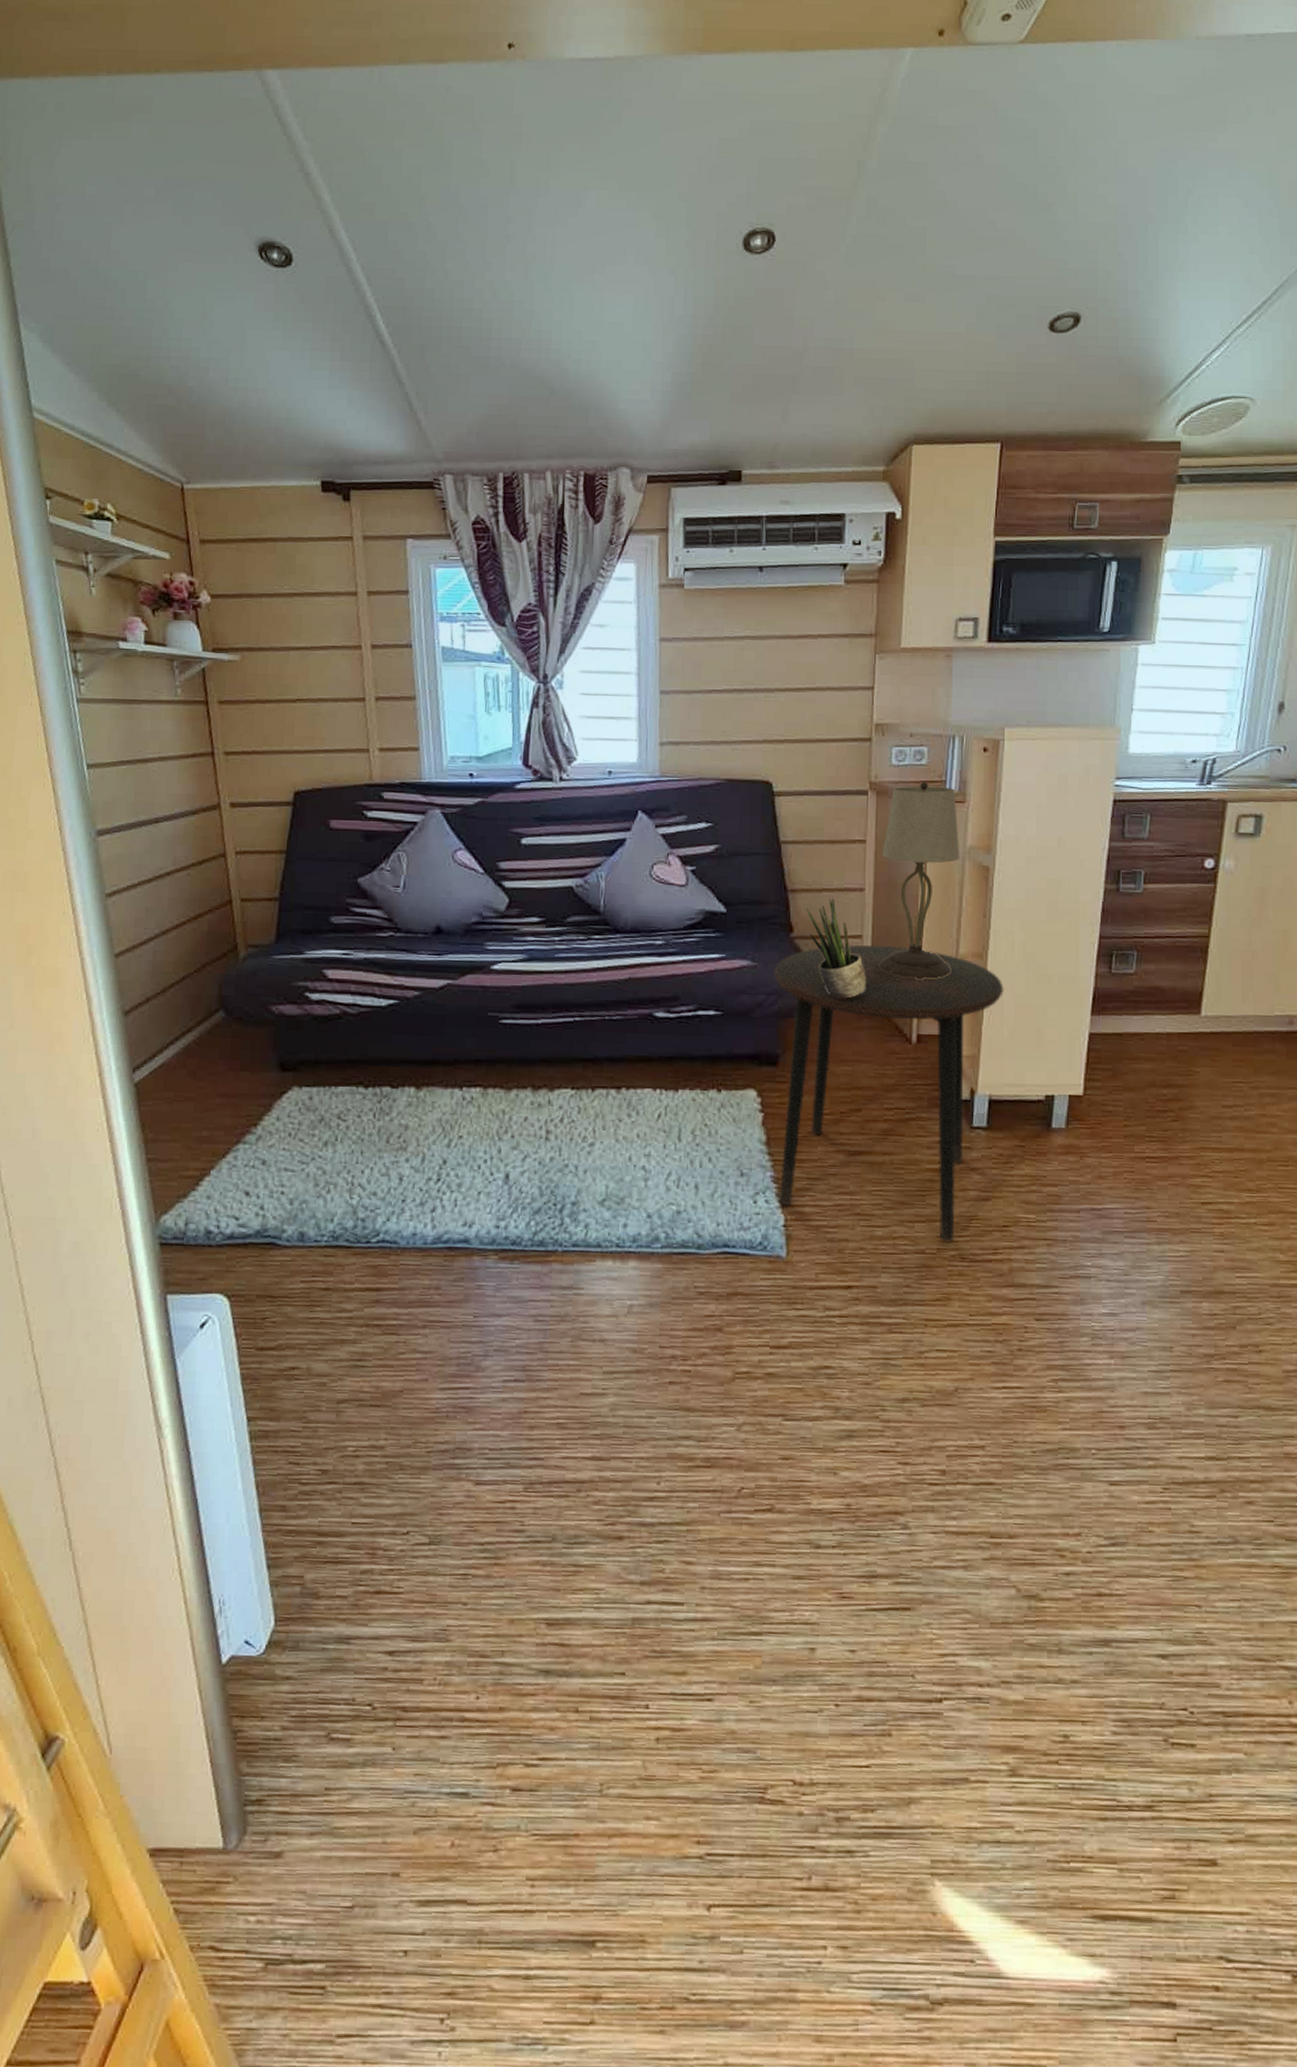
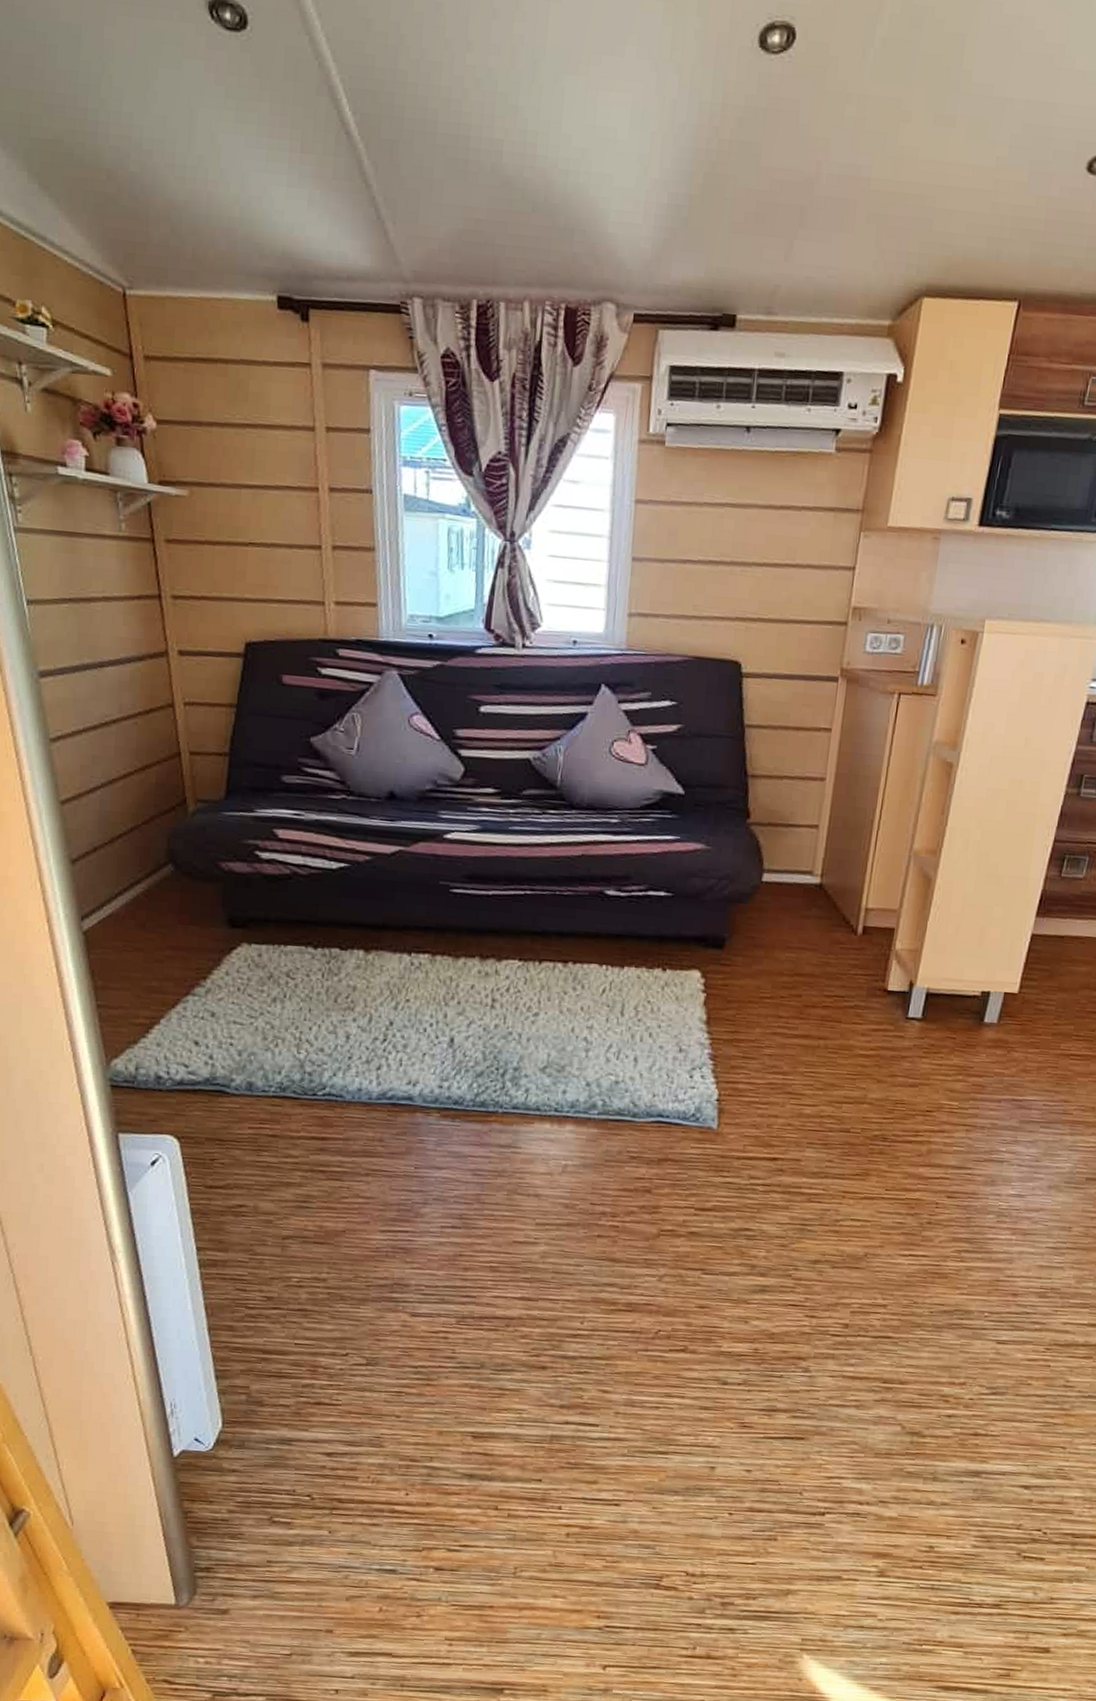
side table: present [773,944,1004,1243] -> none [714,834,954,1124]
potted plant: present [806,898,865,999] -> none [765,786,818,887]
table lamp: present [879,782,960,979] -> none [832,671,928,873]

